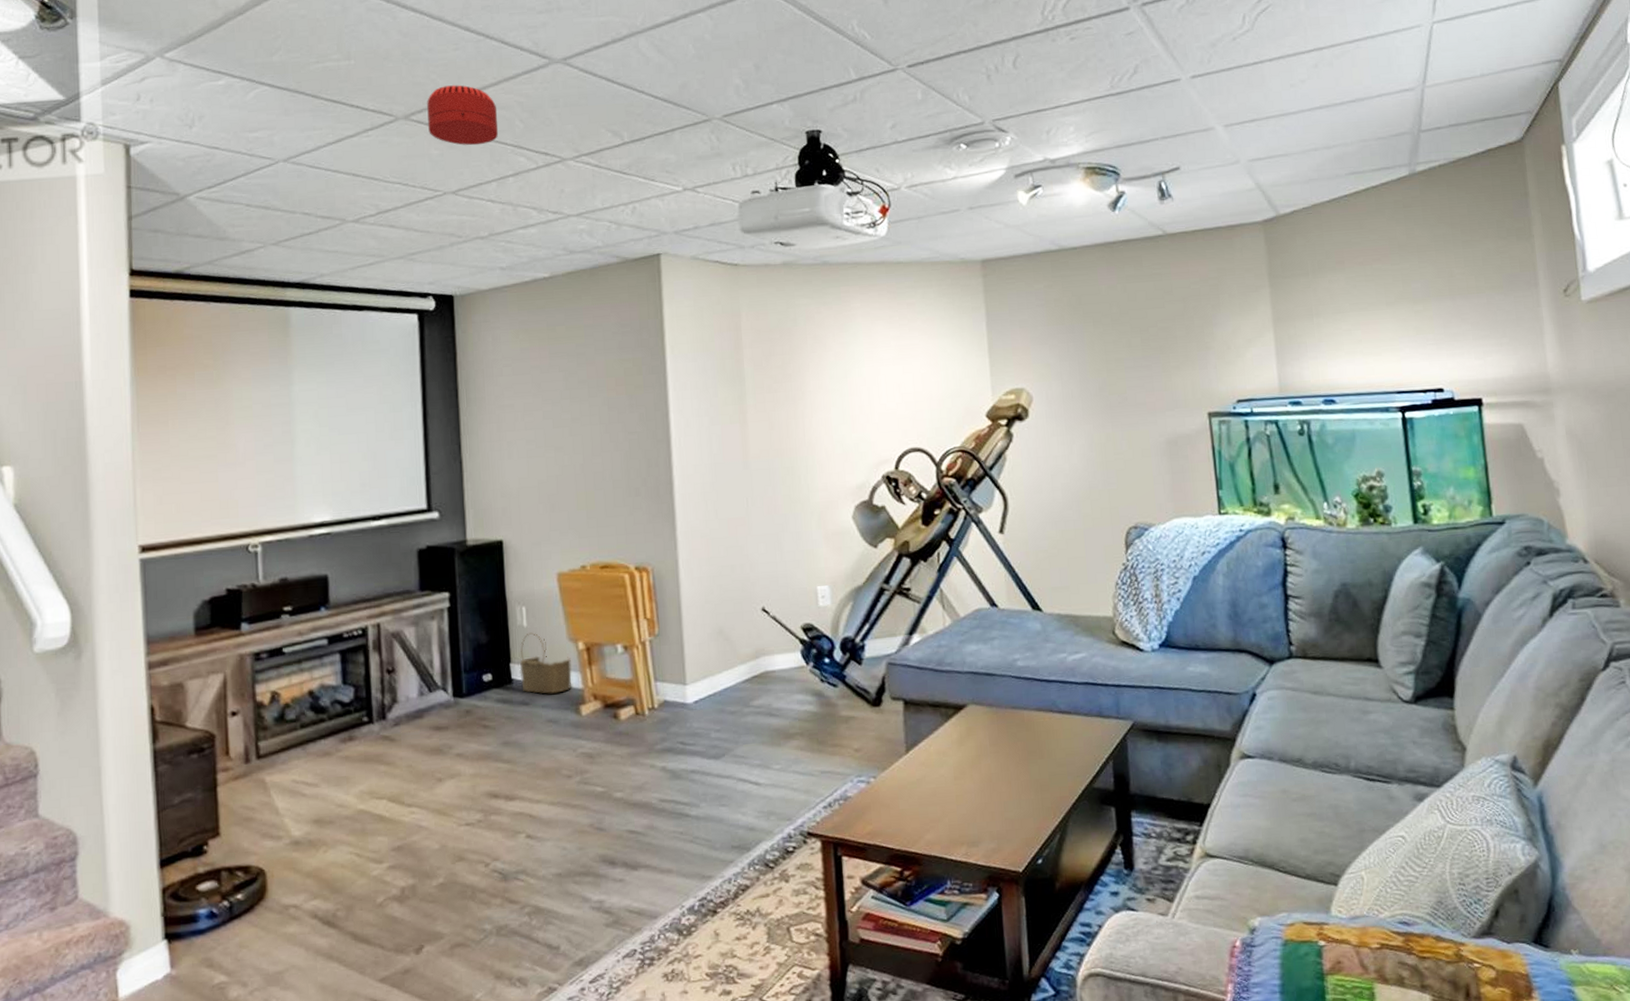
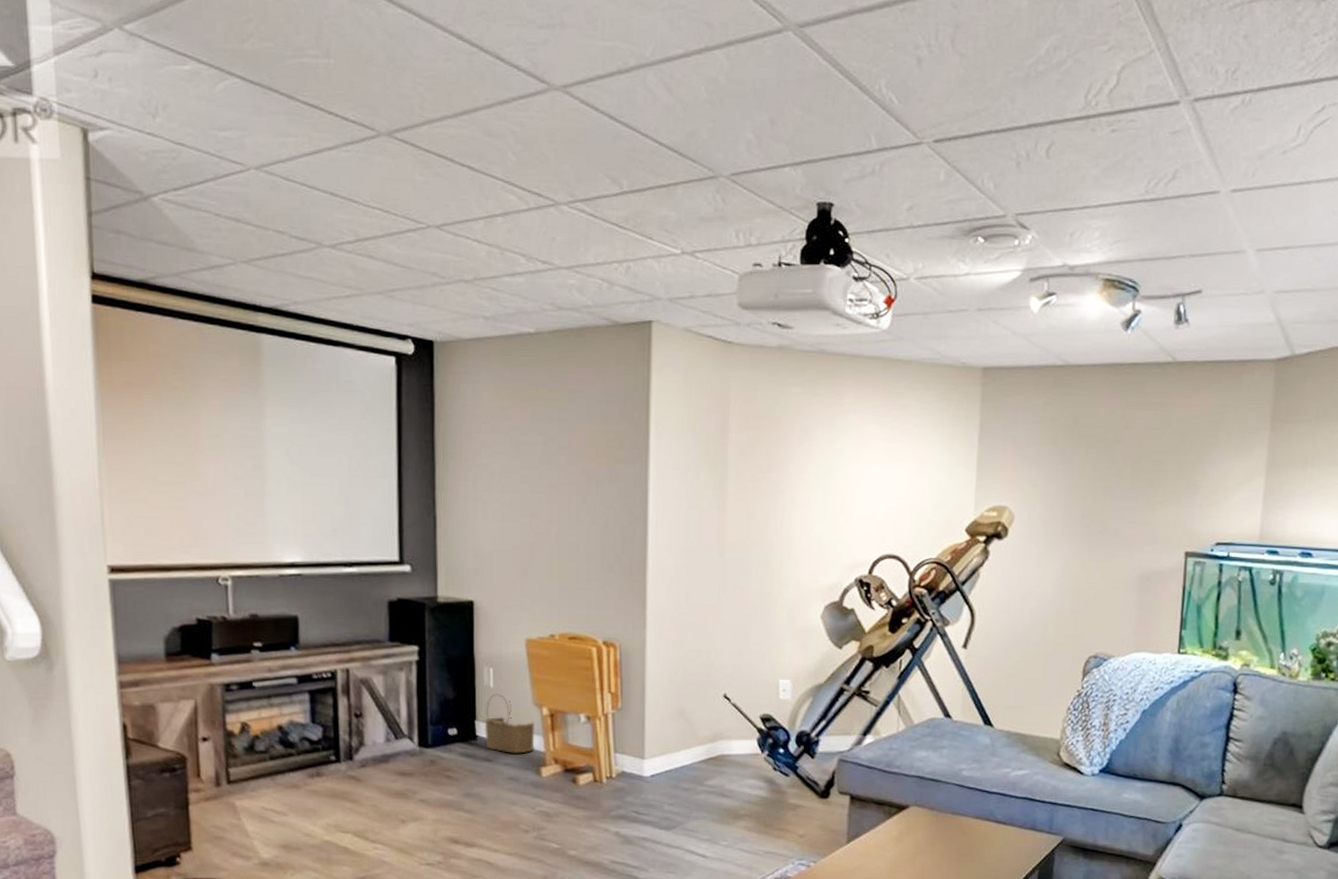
smoke detector: present [427,85,498,146] -> none [412,102,488,176]

